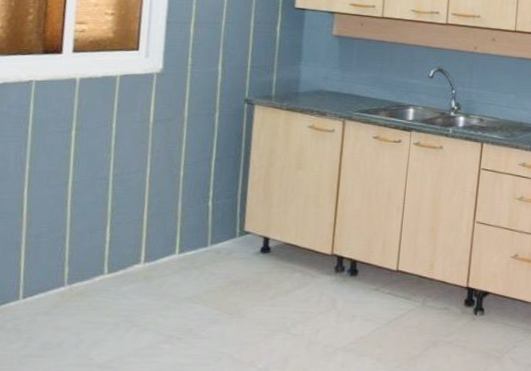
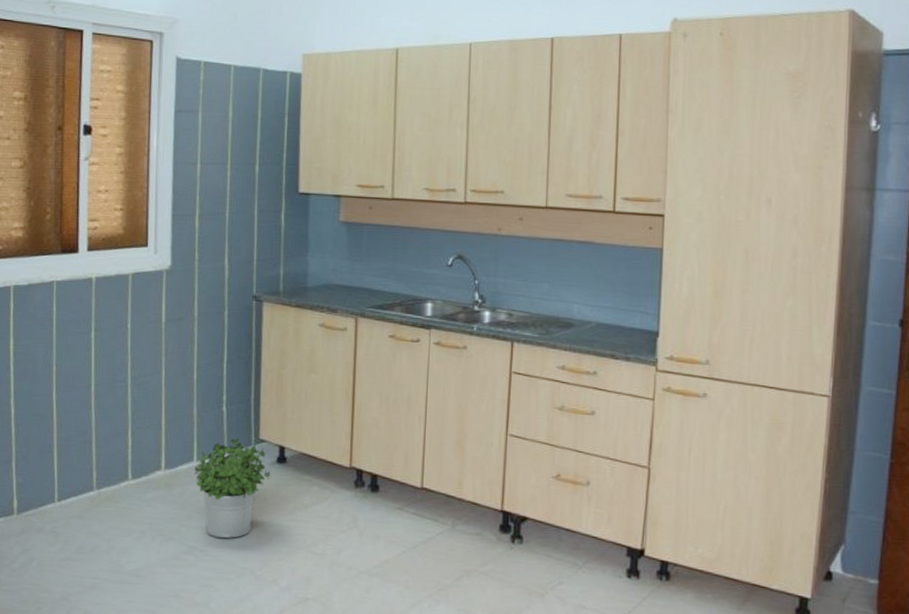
potted plant: none [175,230,254,325] -> present [194,437,271,538]

